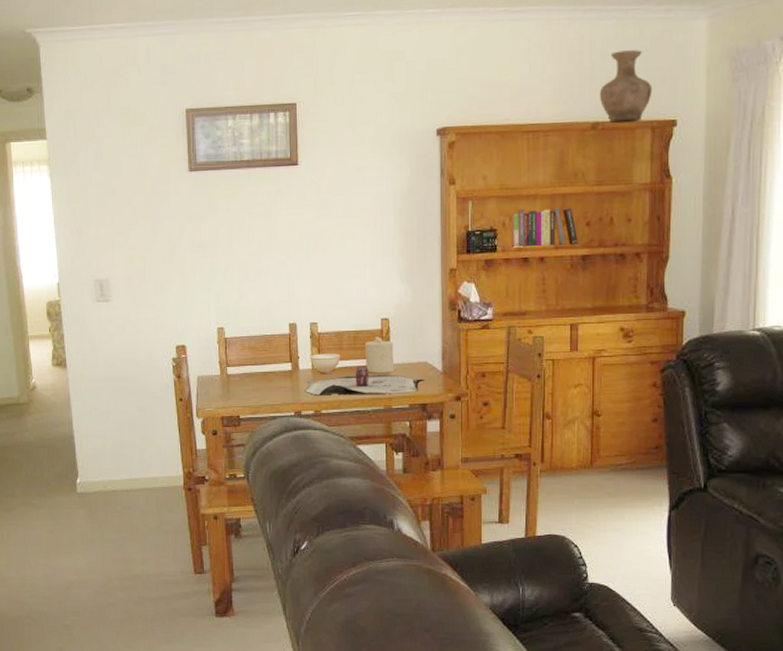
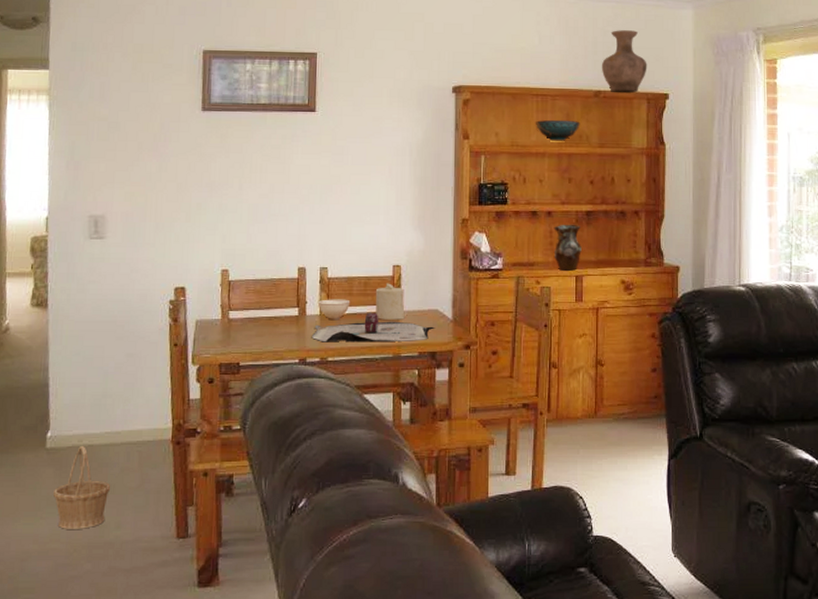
basket: none [87,490,134,564] -> present [53,445,110,530]
books: present [512,207,578,246] -> none [522,165,583,201]
decorative bowl: none [525,157,576,181] -> present [535,119,581,141]
vase: none [546,269,577,319] -> present [553,224,582,271]

